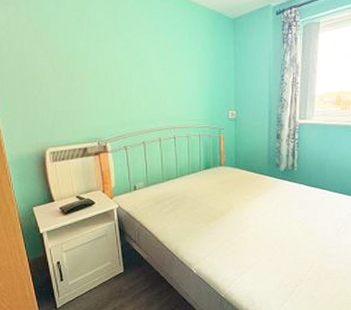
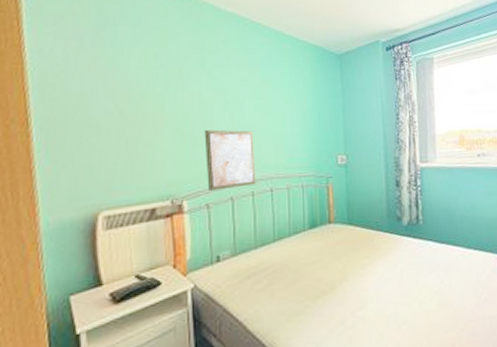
wall art: none [120,85,162,136] -> present [204,129,256,191]

